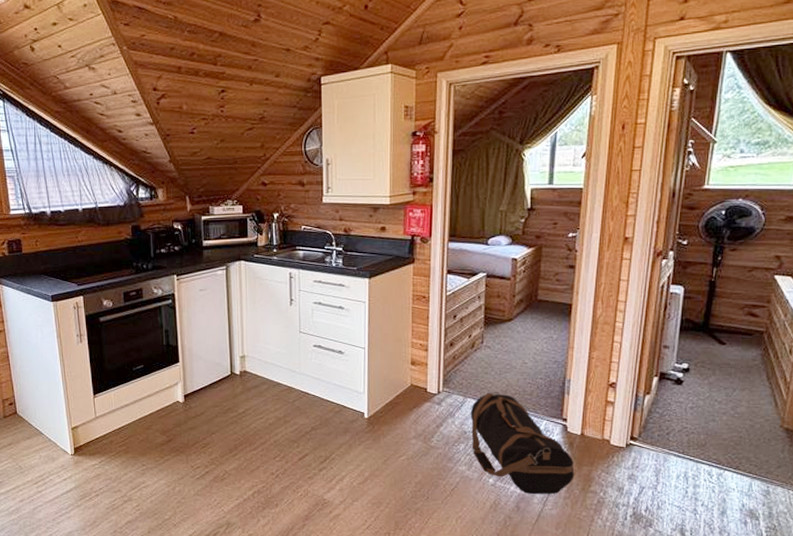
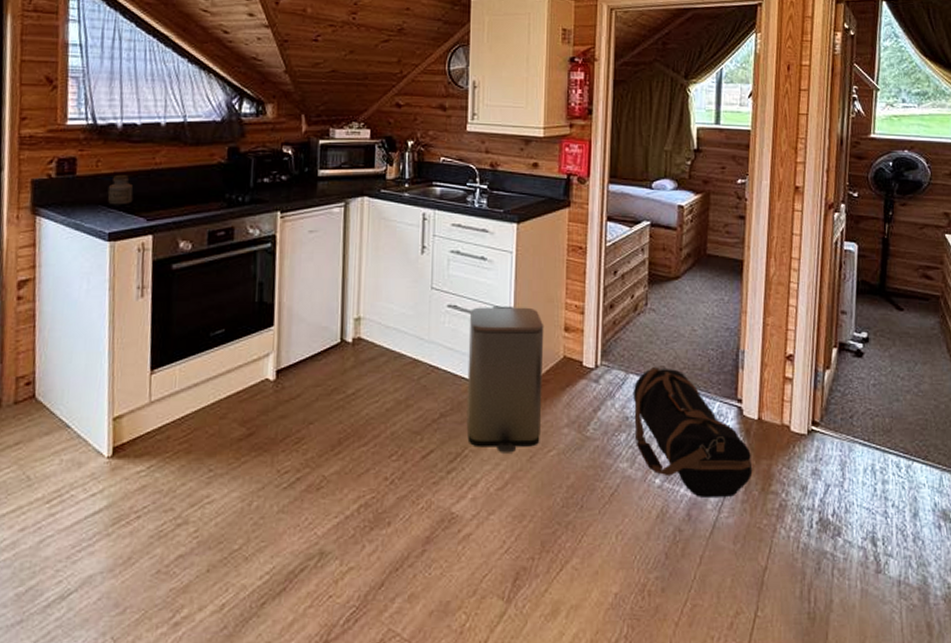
jar: none [46,250,66,275] -> present [107,174,134,205]
pedal bin: none [331,345,394,457] -> present [466,306,544,453]

